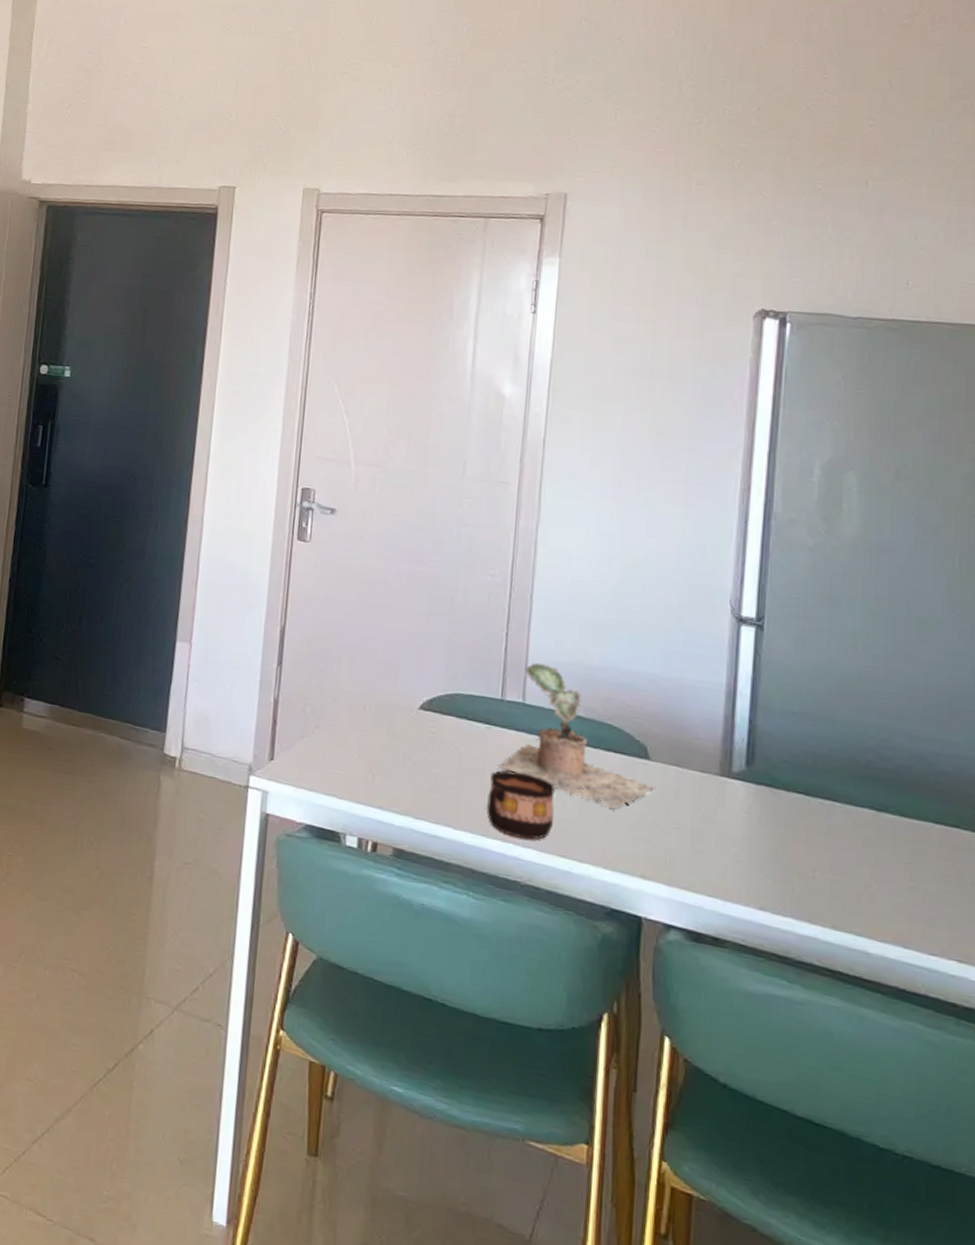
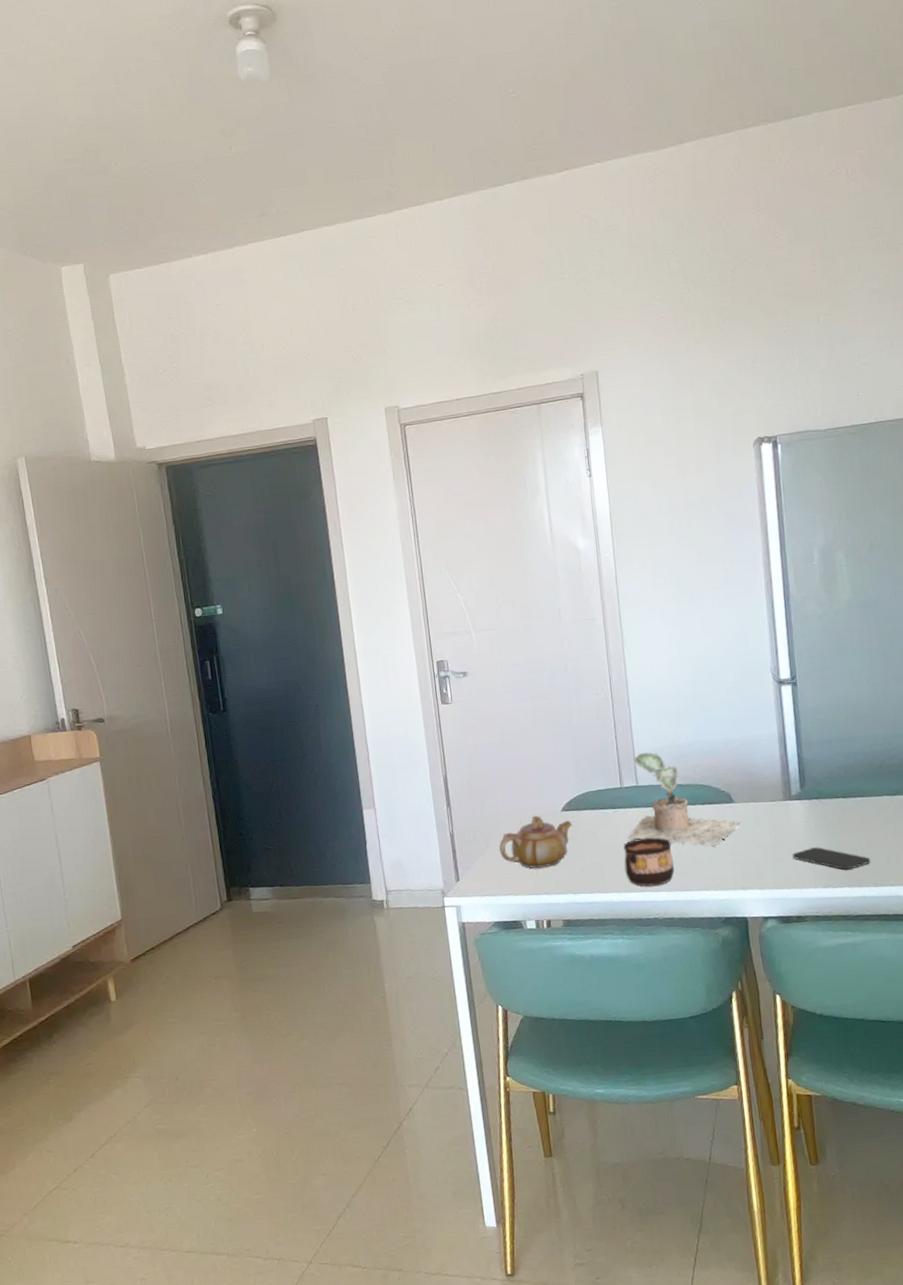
teapot: none [330,705,429,775] -> present [499,815,572,869]
smartphone: none [719,849,833,895] -> present [792,847,871,870]

